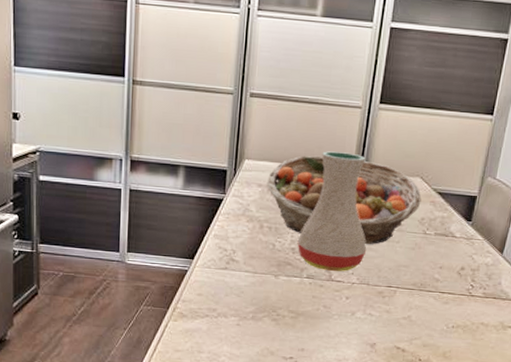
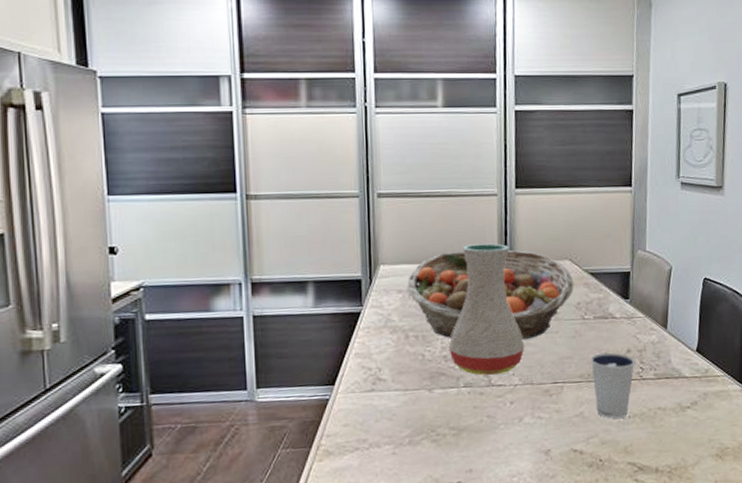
dixie cup: none [423,266,467,326] -> present [591,352,635,419]

